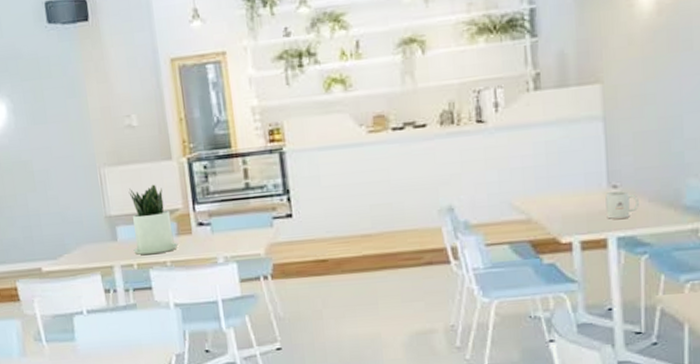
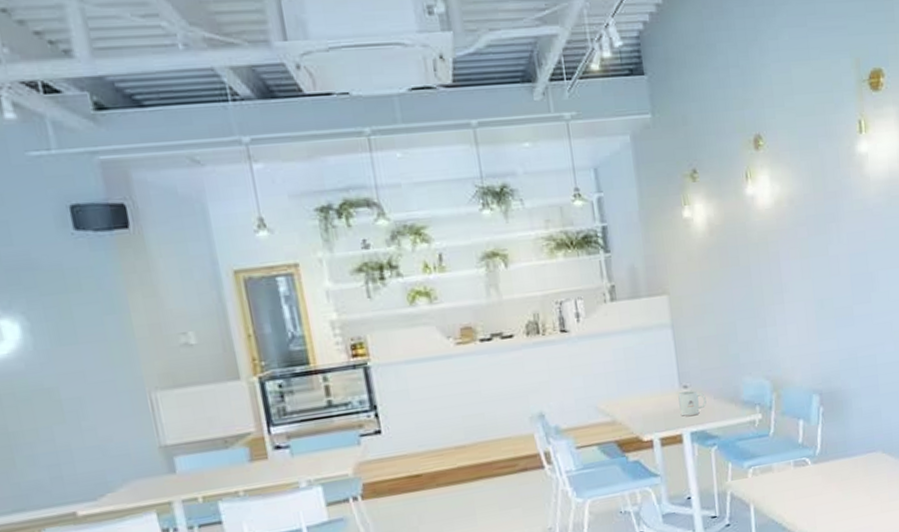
planter: present [128,184,179,256] -> none [188,407,252,487]

